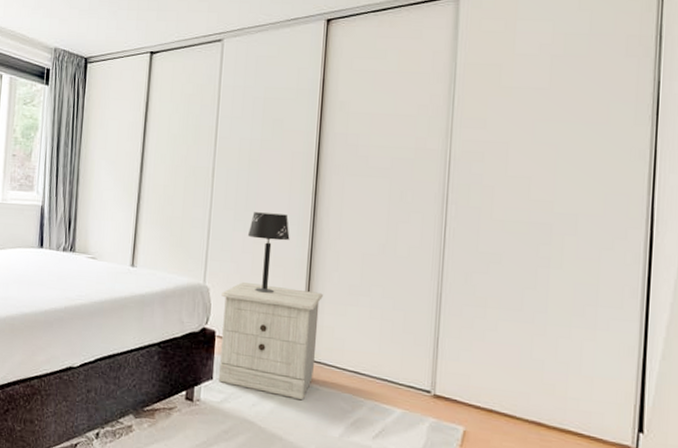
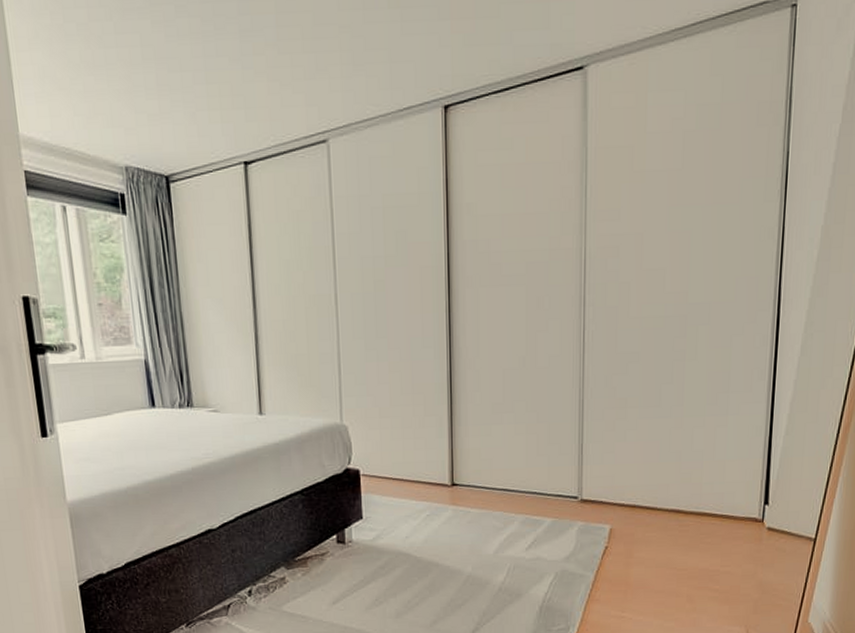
nightstand: present [218,282,323,401] -> none [361,415,466,525]
table lamp: present [248,212,290,293] -> none [382,337,427,424]

